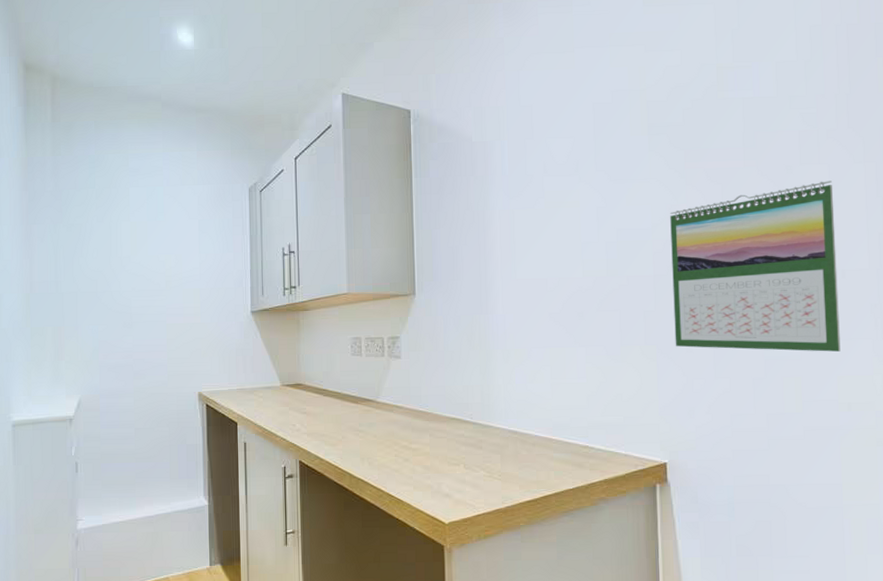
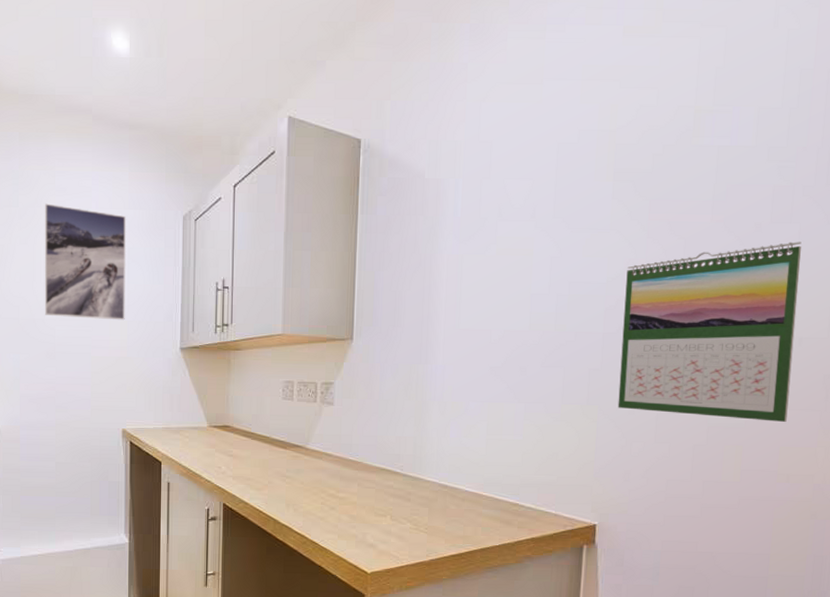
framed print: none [120,183,198,288] -> present [45,203,126,321]

